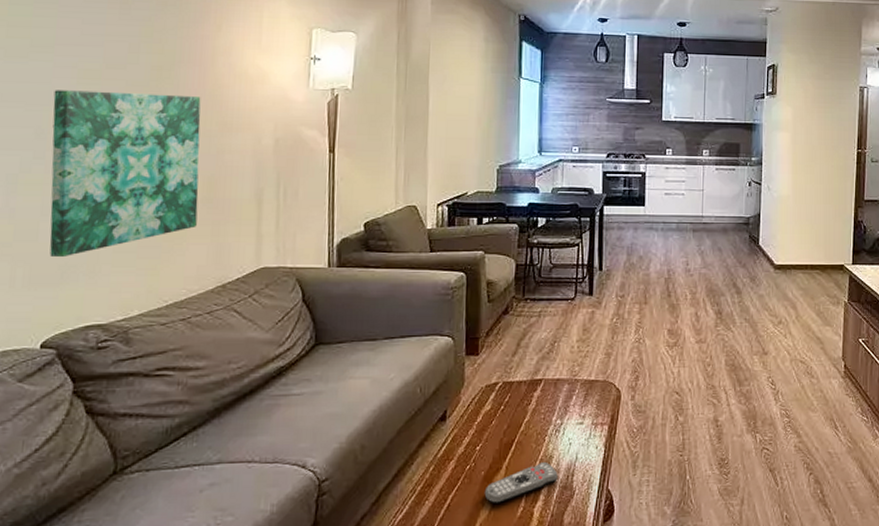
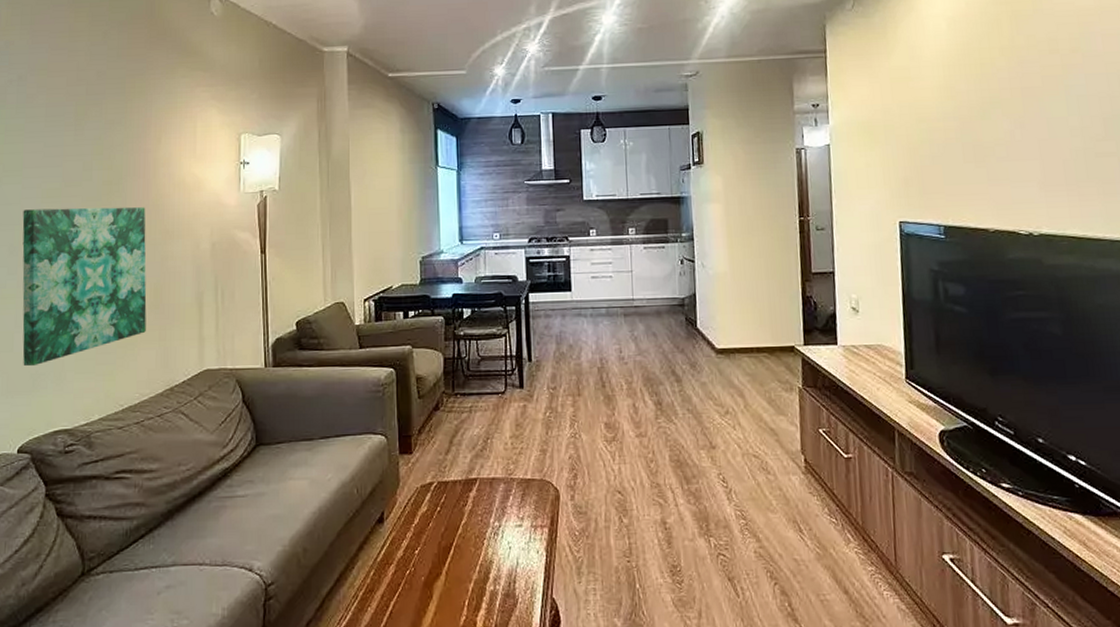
remote control: present [484,461,558,503] -> none [425,566,499,611]

